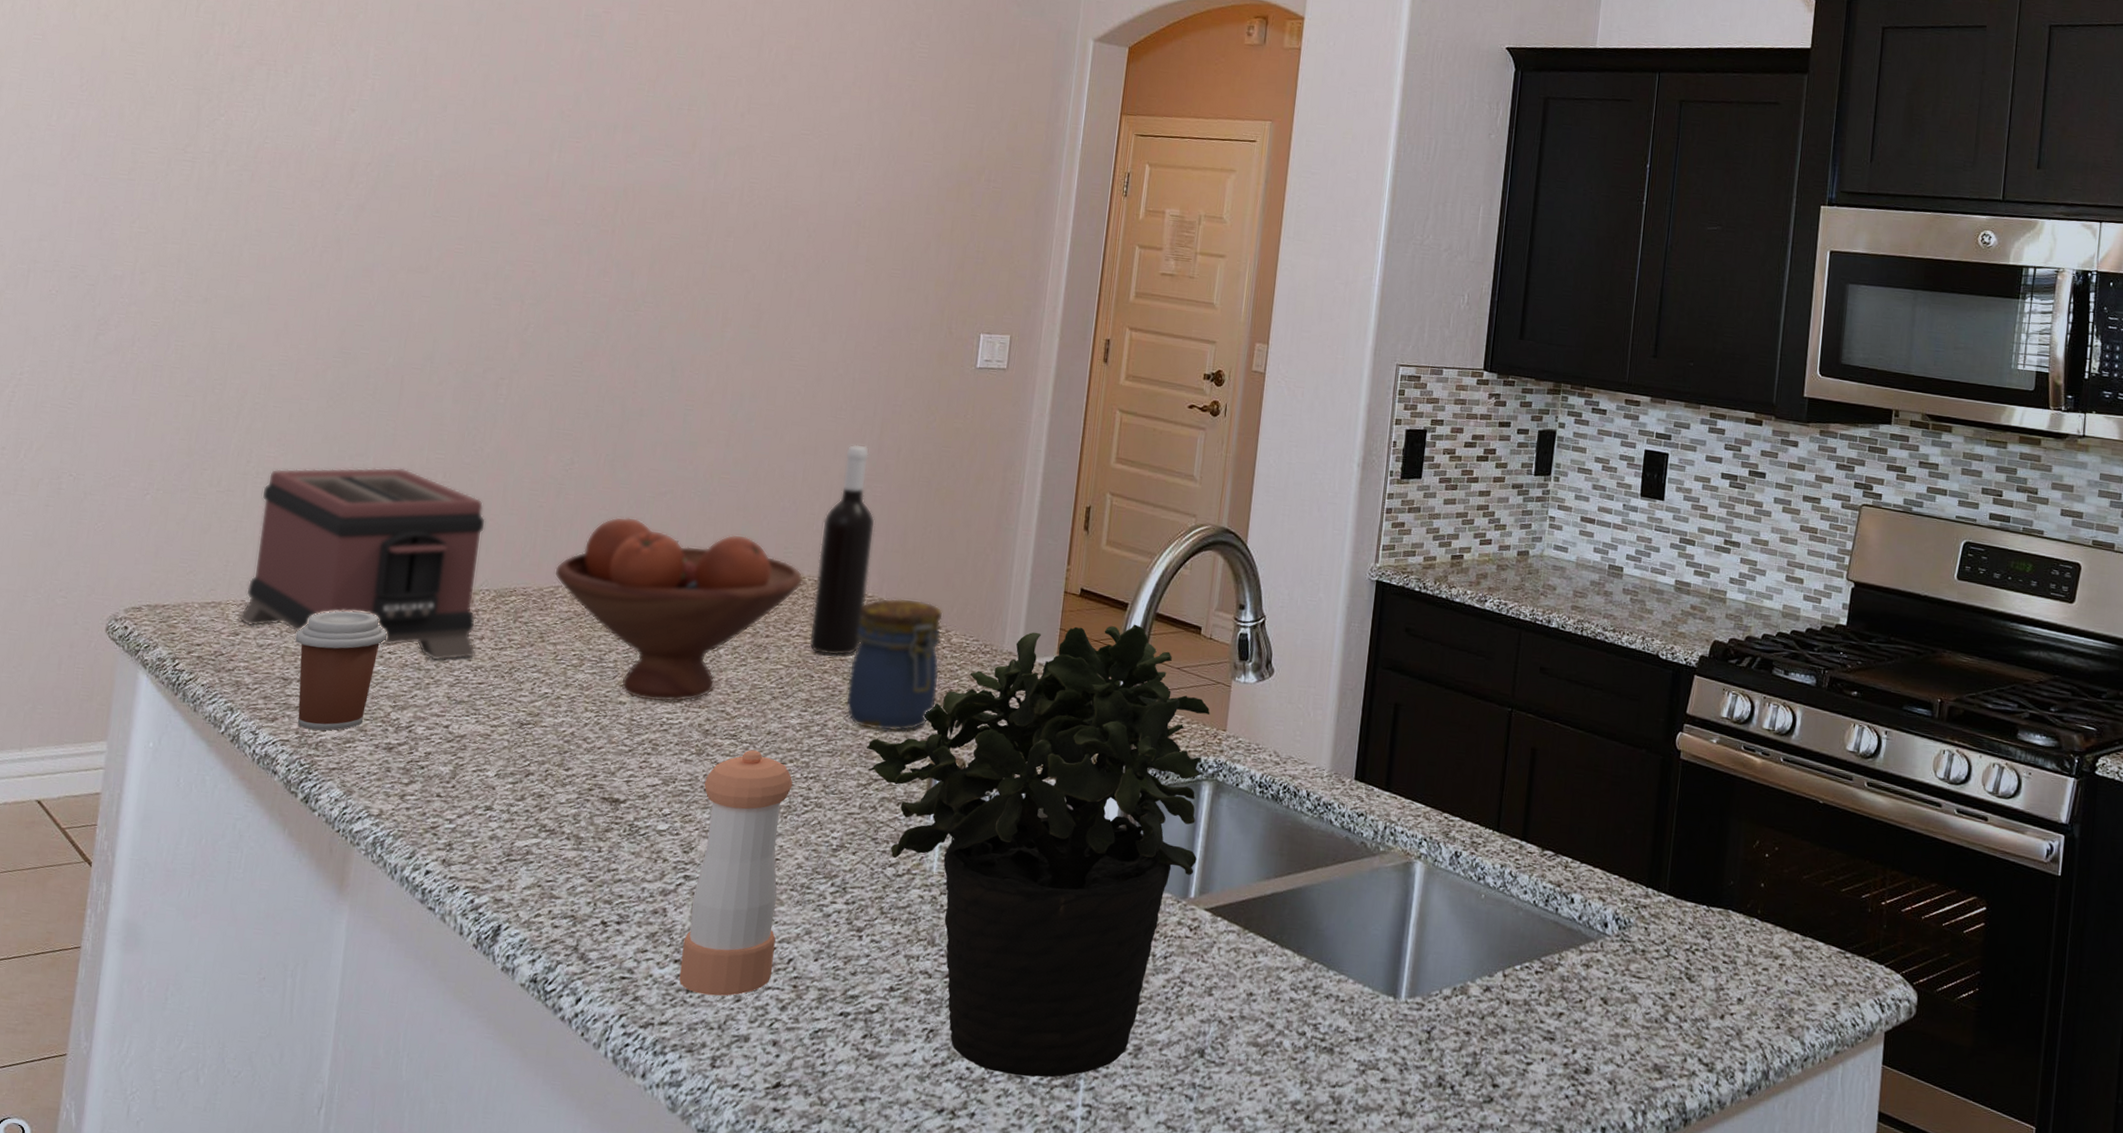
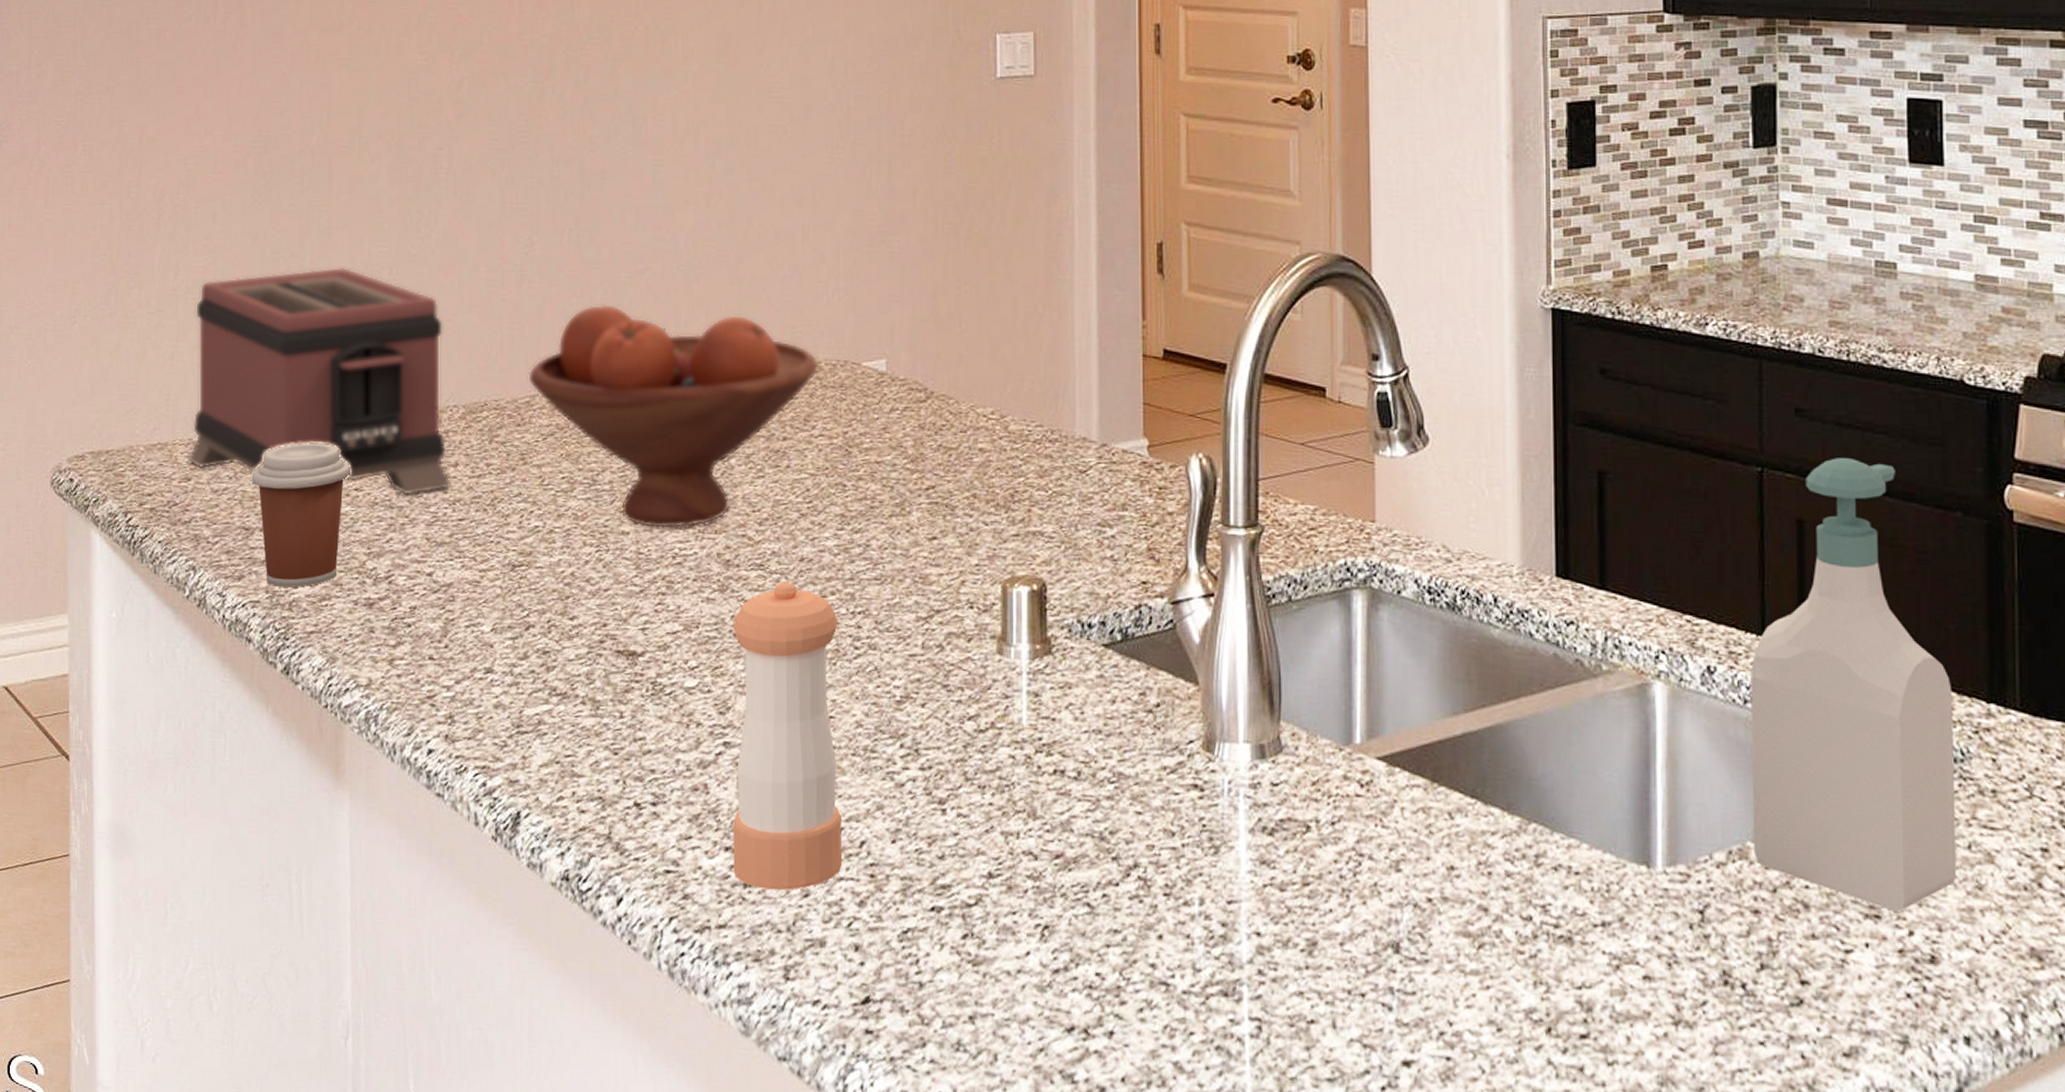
wine bottle: present [808,444,876,656] -> none [834,189,898,458]
jar: present [845,598,943,732] -> none [888,379,1000,549]
potted plant: present [866,624,1210,1078] -> none [921,390,1358,984]
soap bottle: none [1471,705,1624,1037] -> present [1750,458,1957,913]

